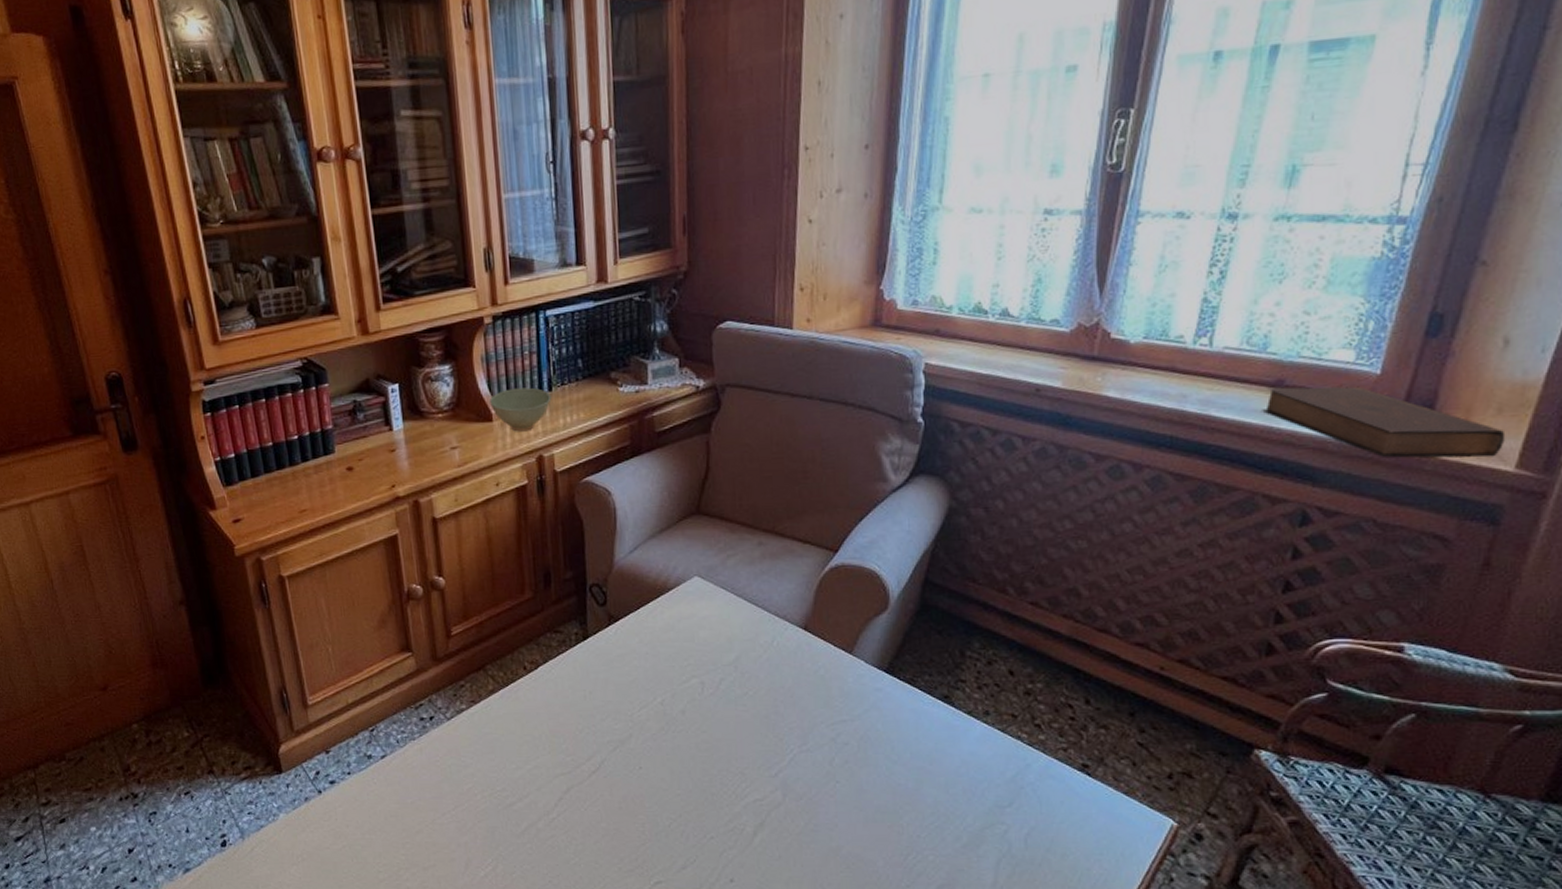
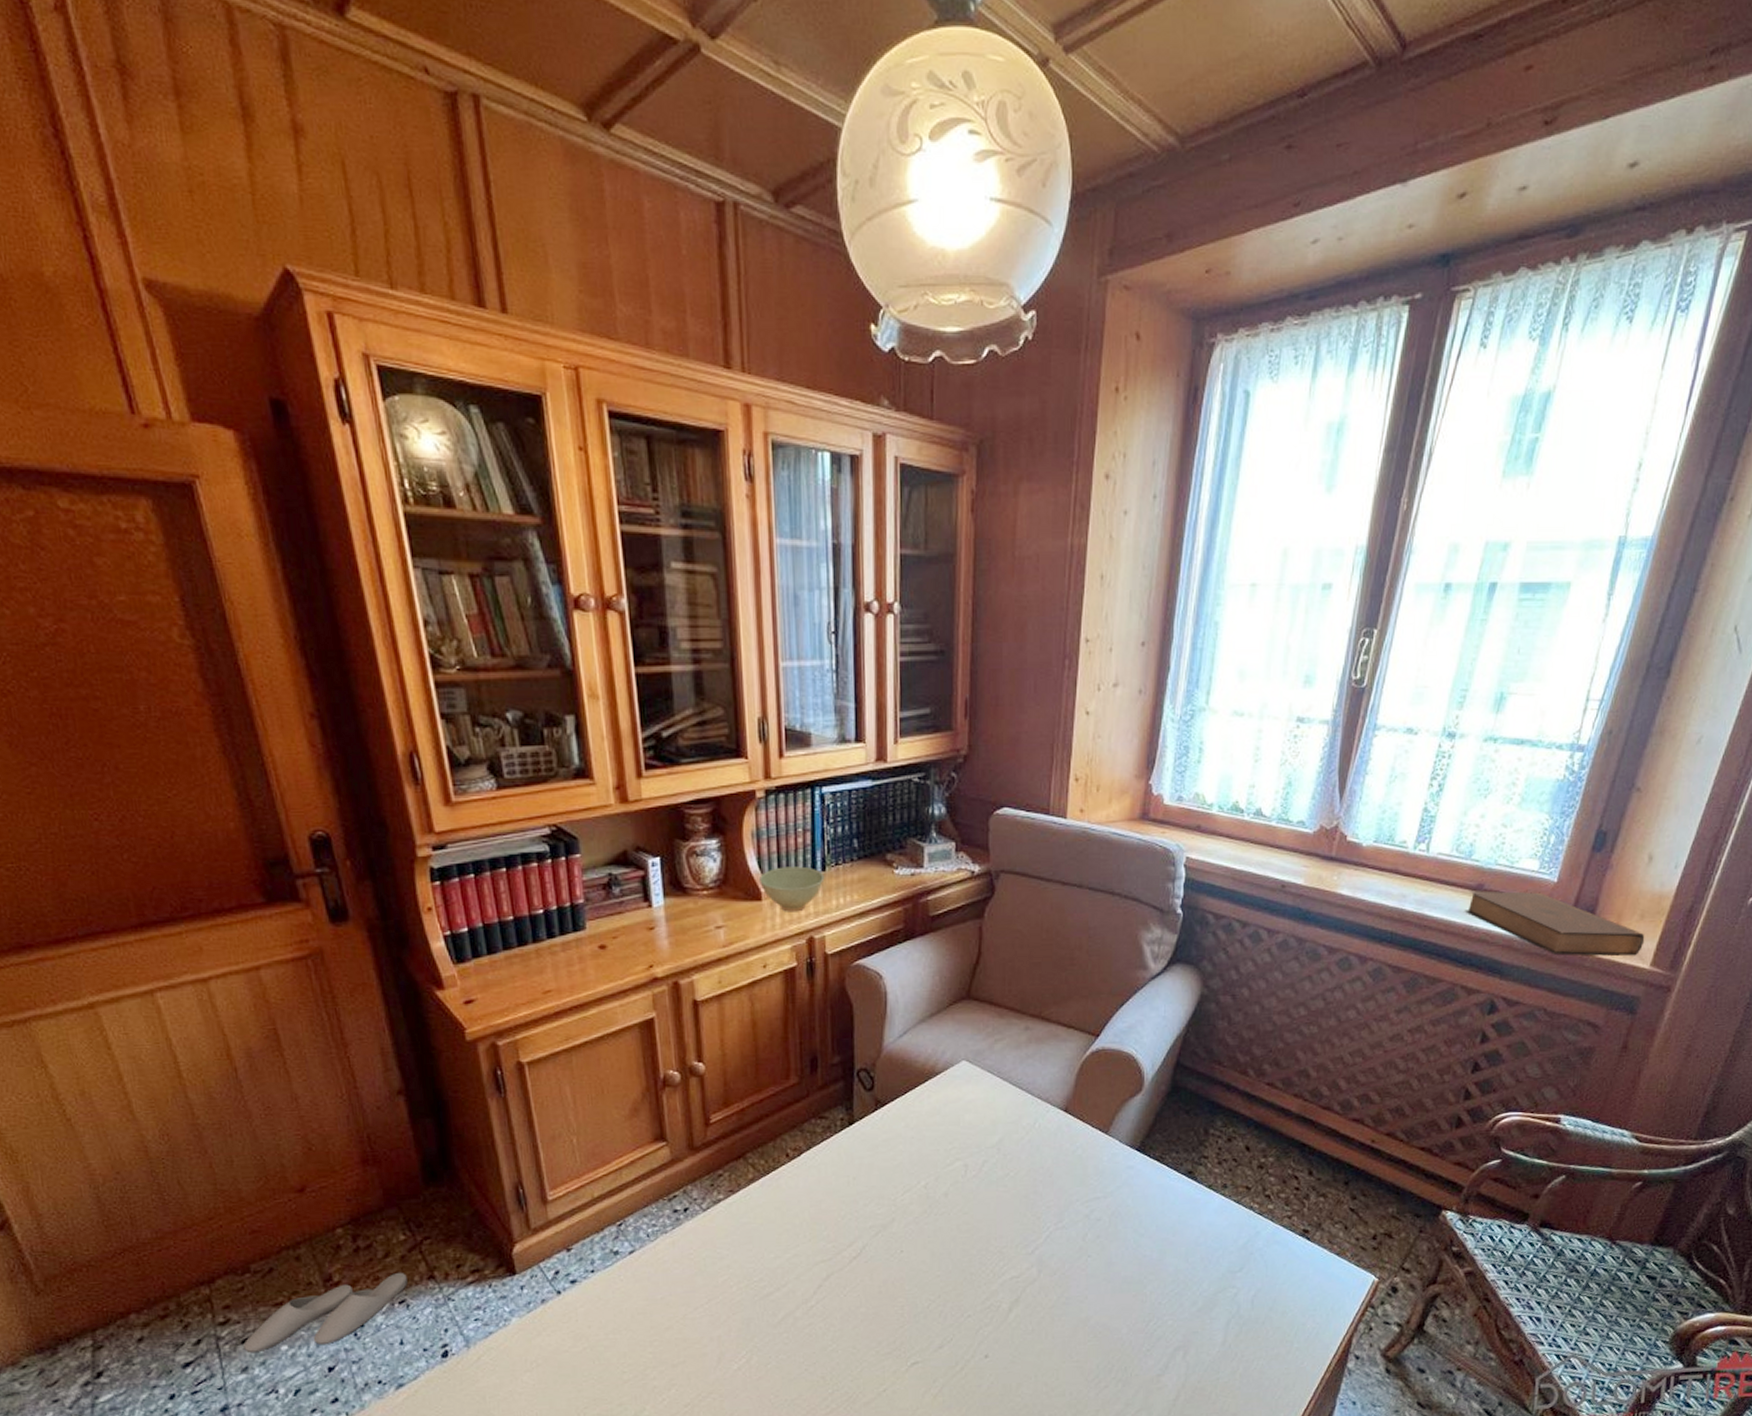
slippers: none [61,765,191,832] -> present [243,1272,408,1353]

